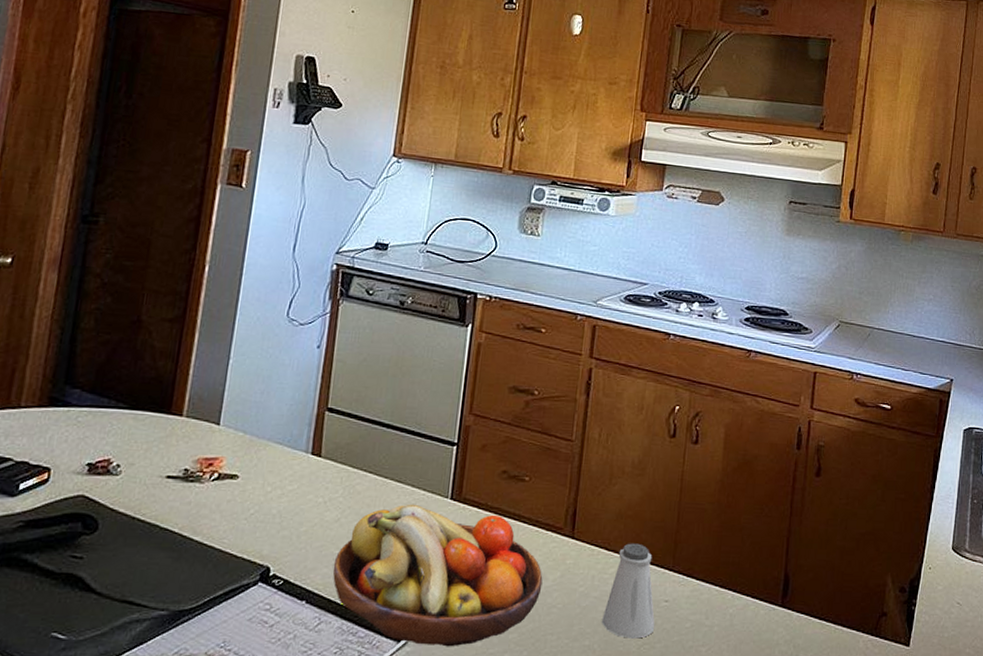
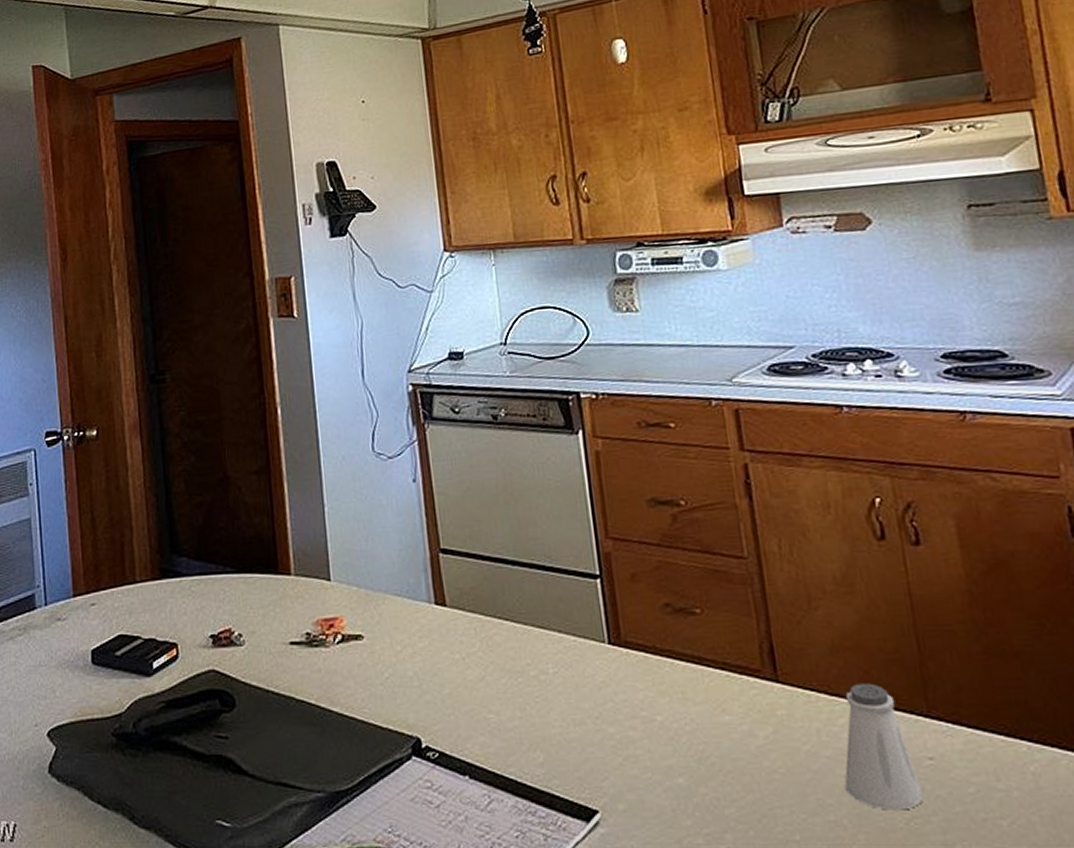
fruit bowl: present [333,504,543,647] -> none [489,653,753,827]

